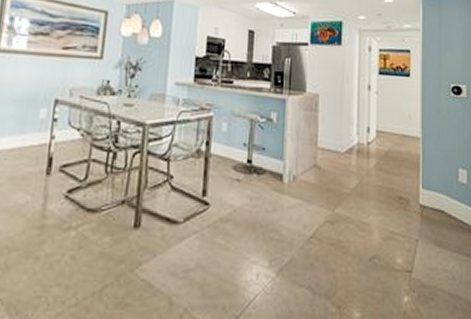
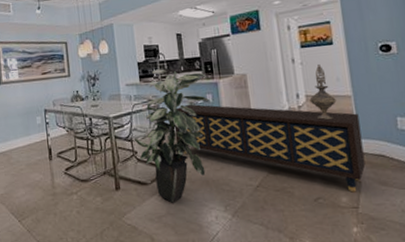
indoor plant: none [172,70,276,252] -> present [133,69,209,203]
sideboard: none [225,121,424,253] -> present [174,104,366,193]
decorative urn: none [380,97,406,162] -> present [309,64,337,120]

